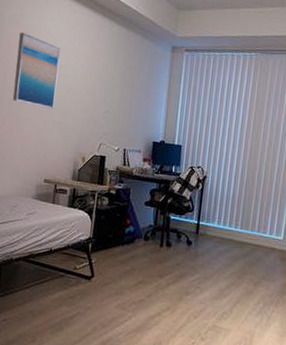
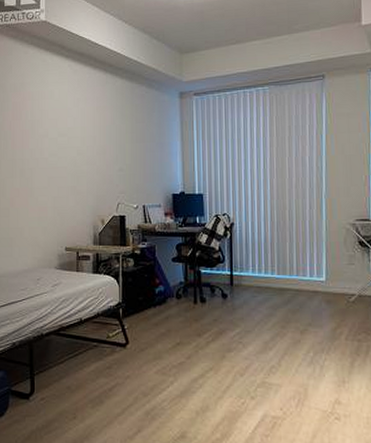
wall art: present [12,32,60,109] -> none [23,101,66,174]

